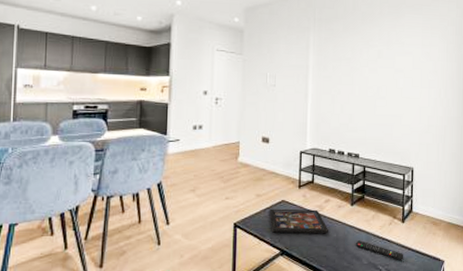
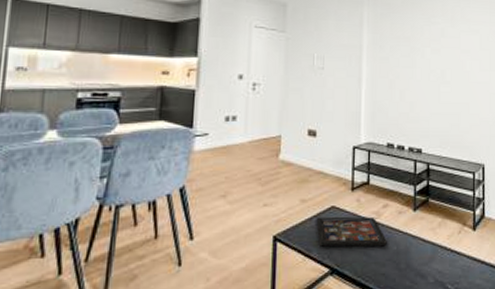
remote control: present [356,240,403,260] -> none [420,253,475,277]

